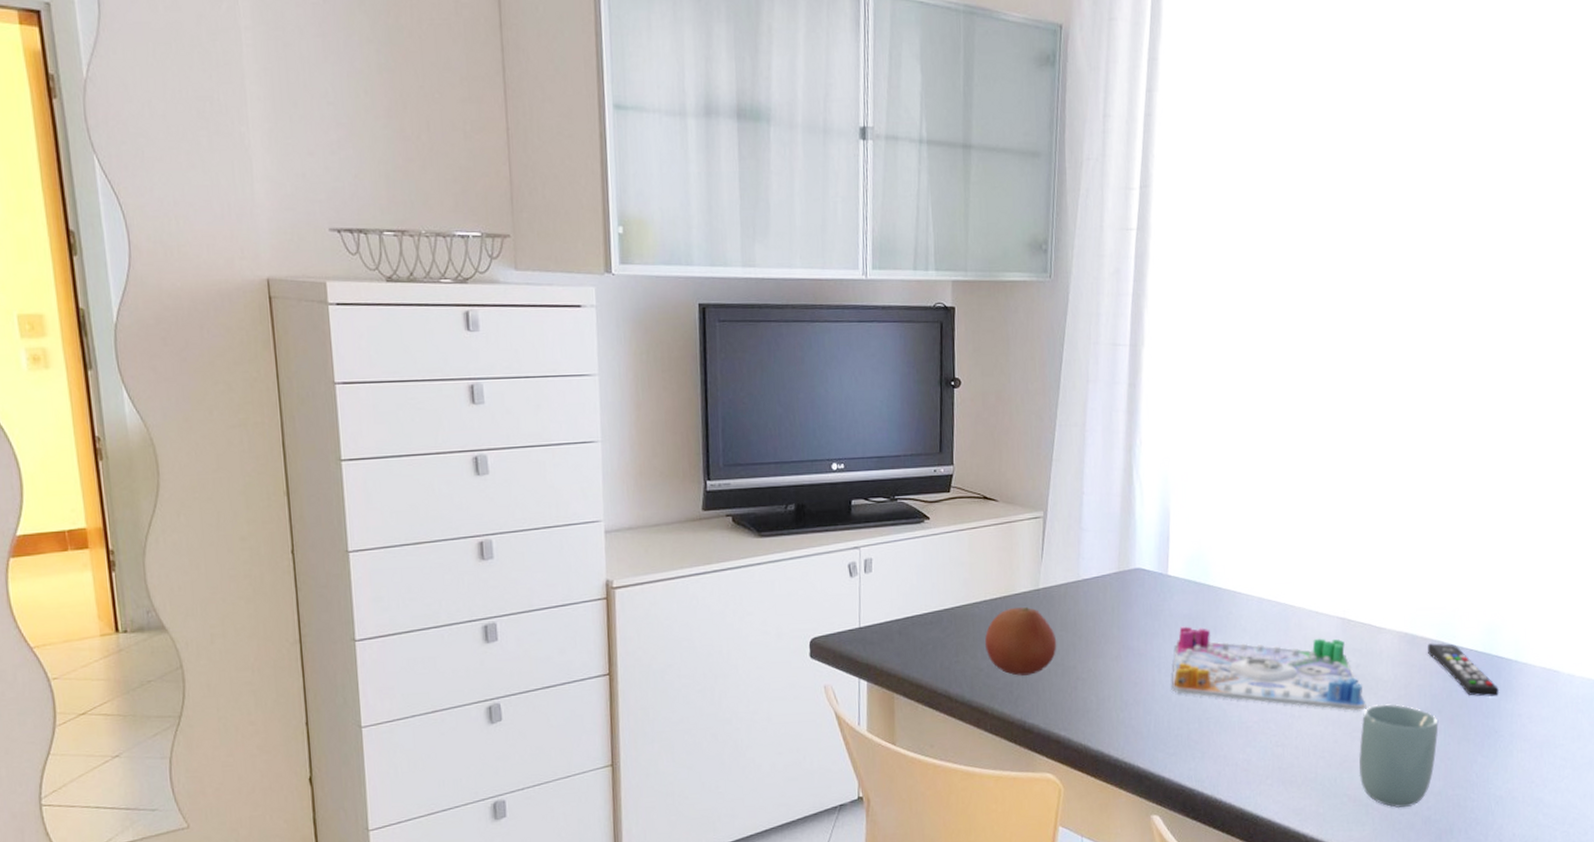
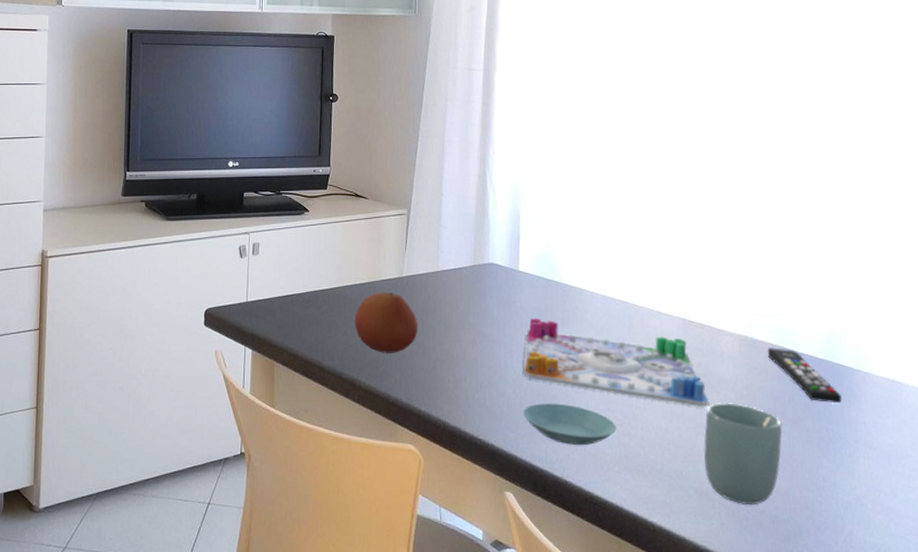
saucer: none [1171,717,1270,761] -> present [523,403,617,445]

